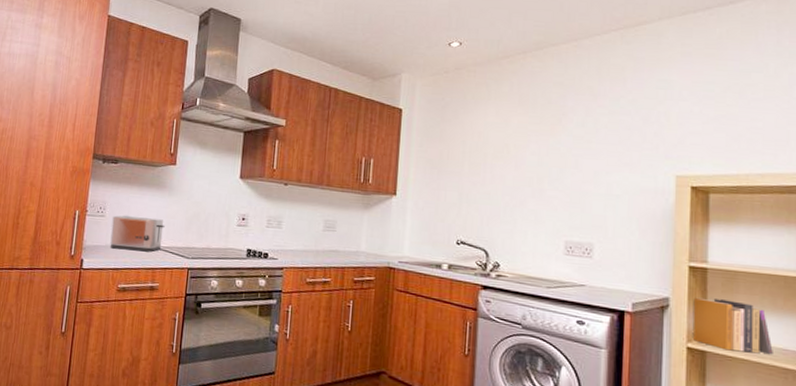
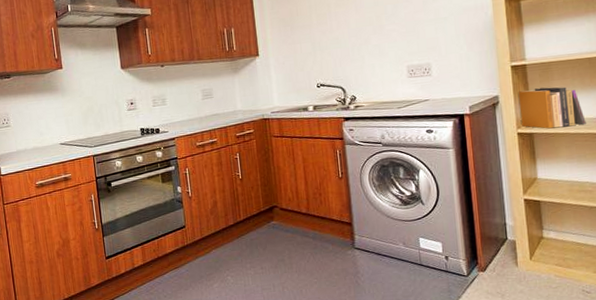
toaster: present [110,215,165,252] -> none [17,118,66,153]

